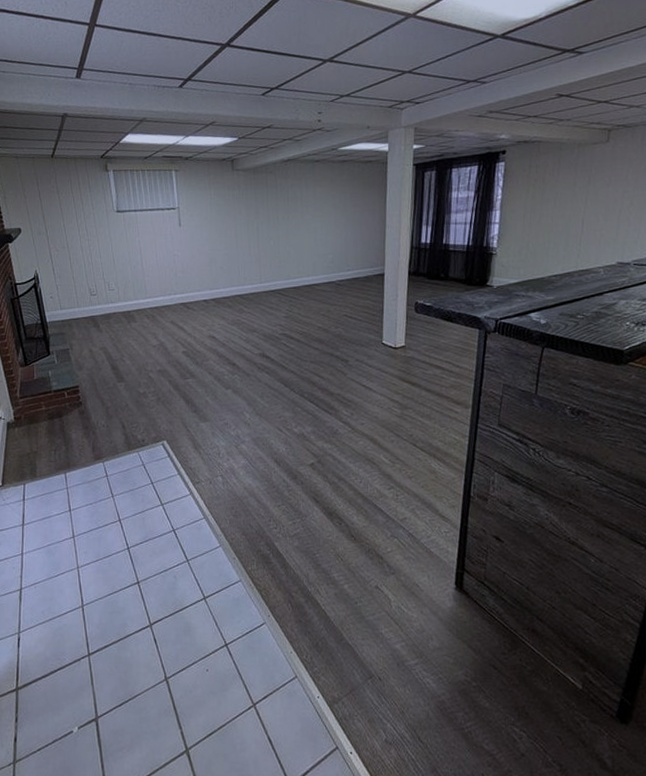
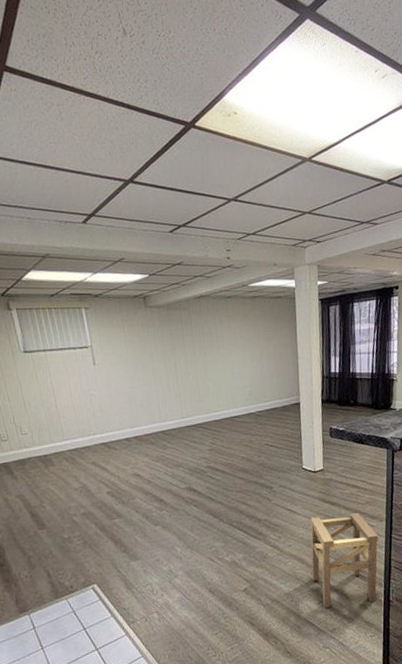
stool: none [384,396,462,495] -> present [310,513,379,608]

